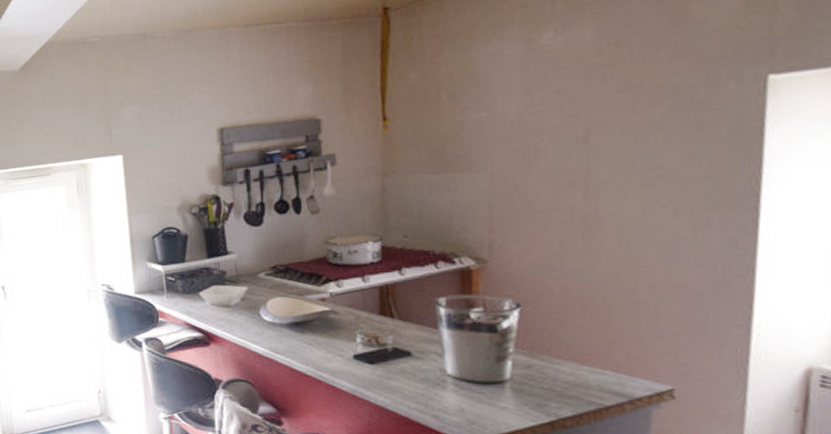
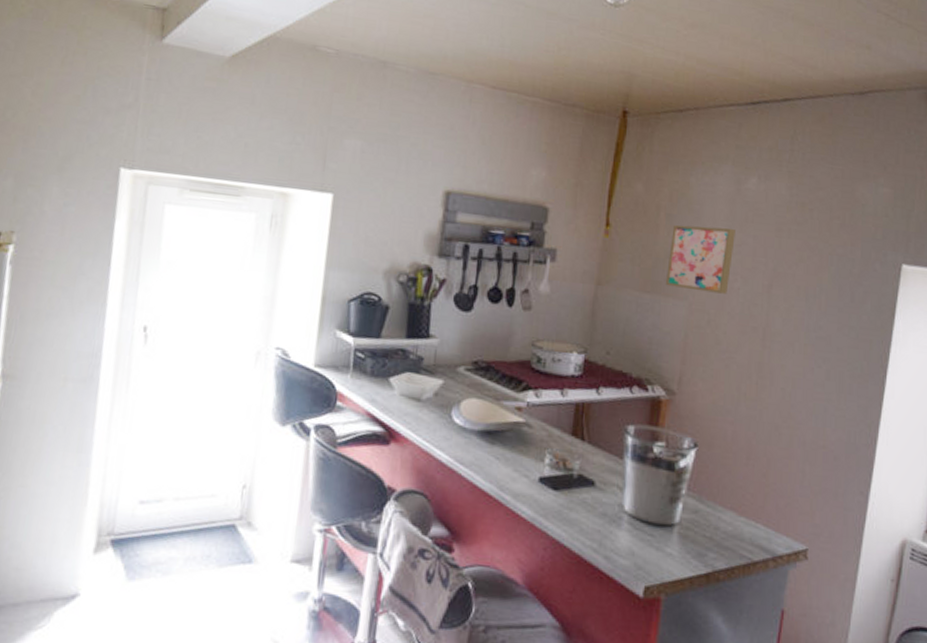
wall art: none [458,89,535,162] -> present [666,225,735,294]

